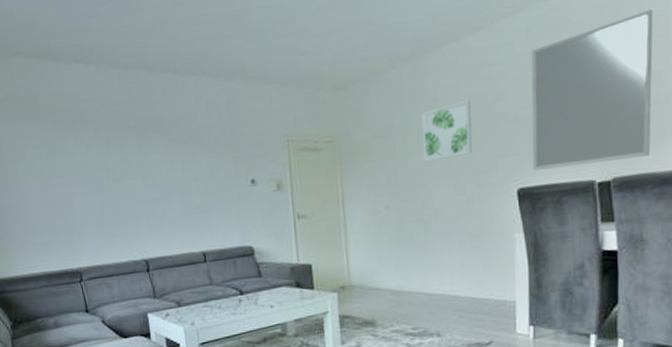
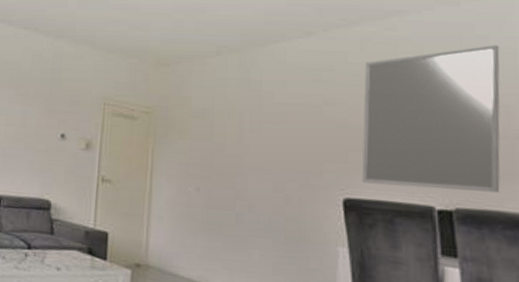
wall art: present [421,99,473,162] -> none [241,97,297,152]

